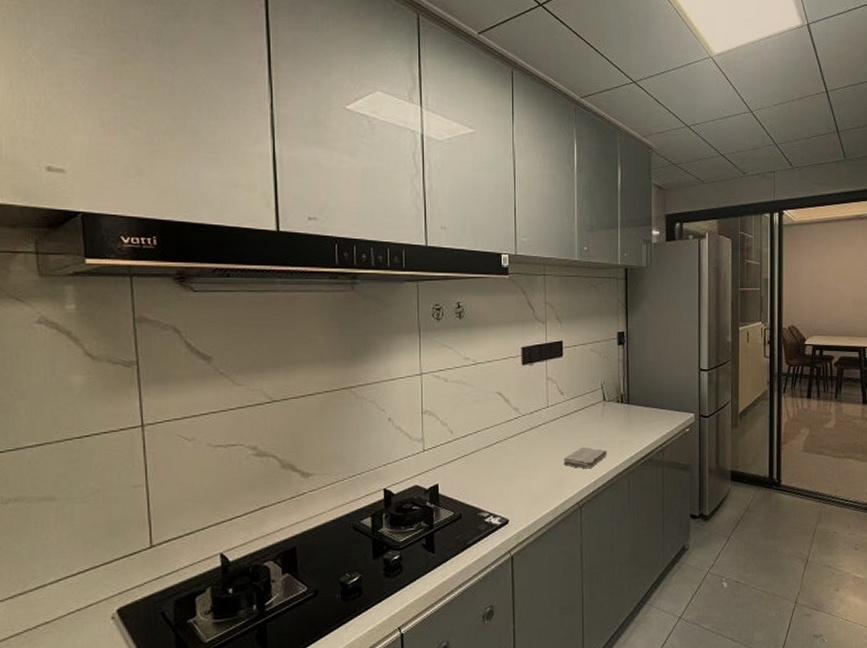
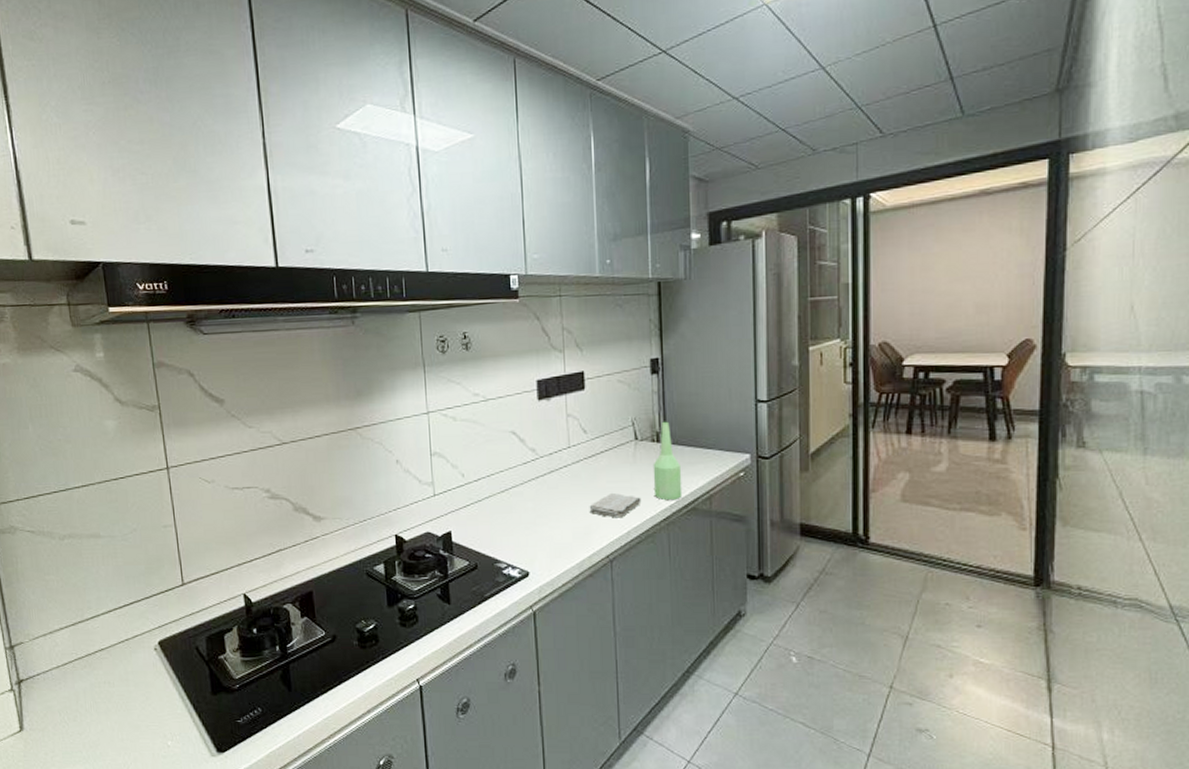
bottle: none [617,385,641,453] -> present [653,421,683,501]

